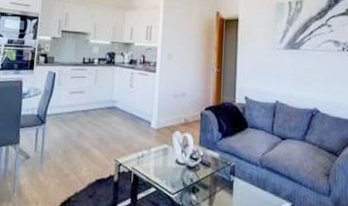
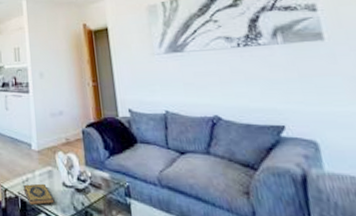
hardback book: none [137,160,166,181] -> present [23,183,55,206]

